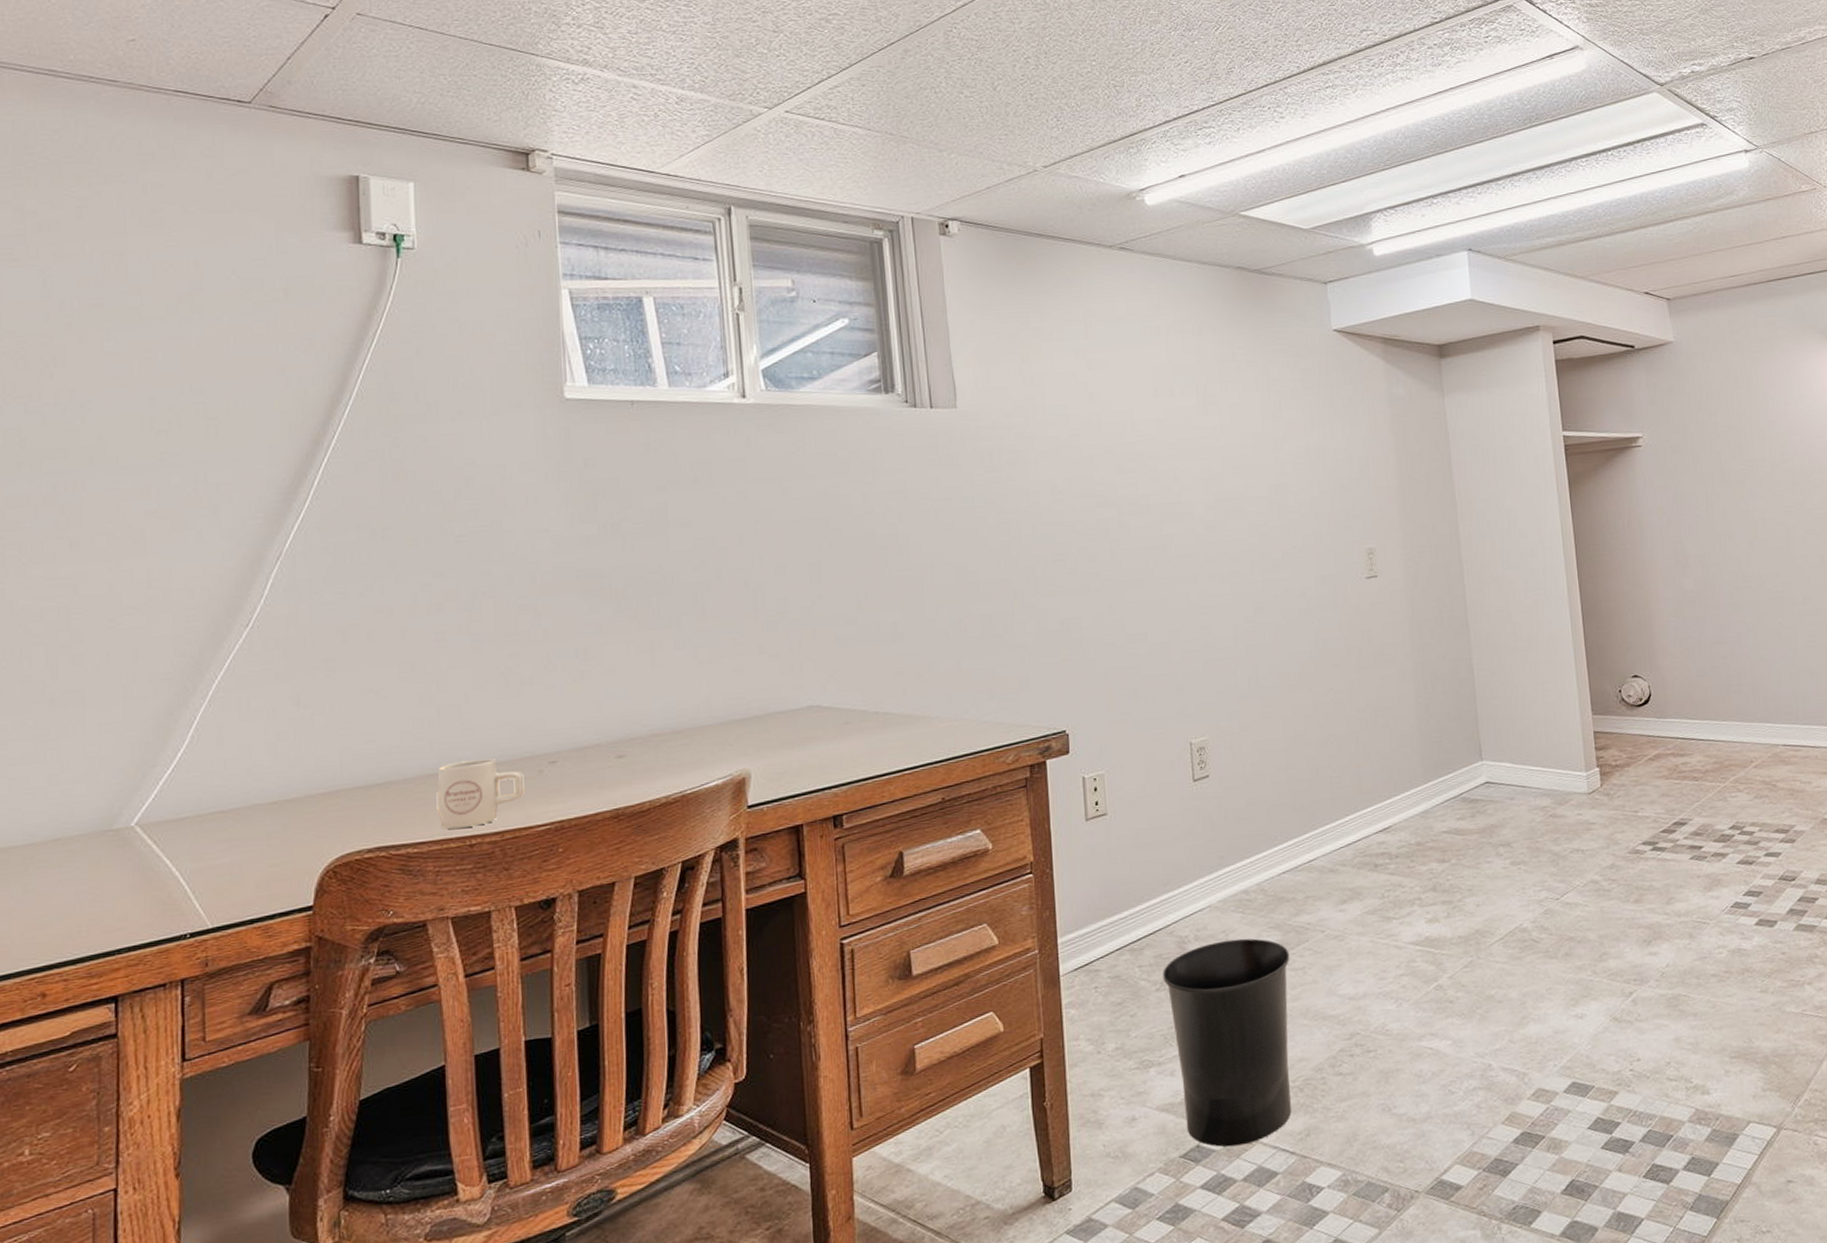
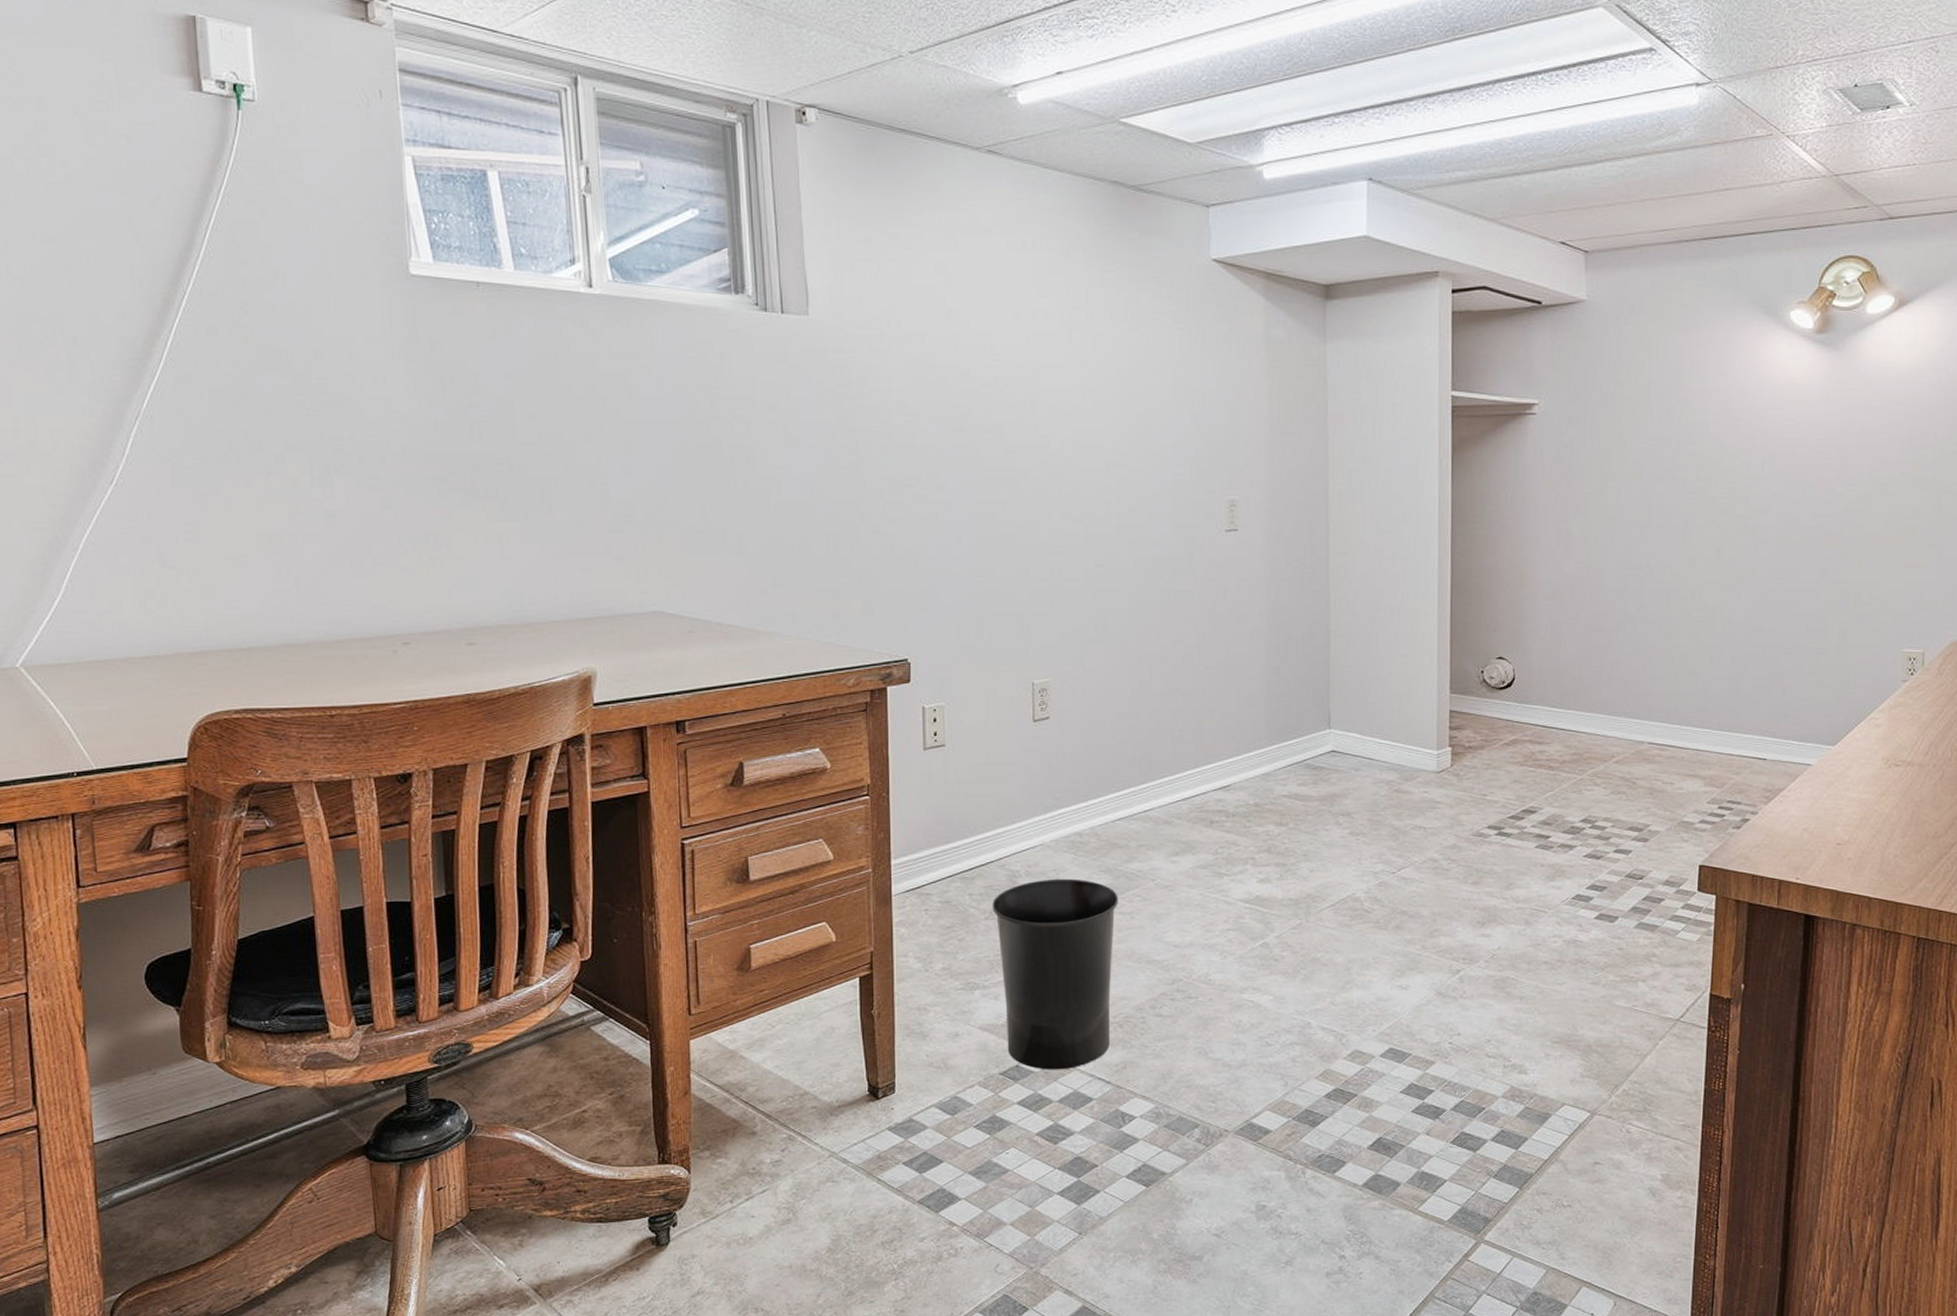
mug: present [437,758,523,830] -> none [297,633,379,699]

